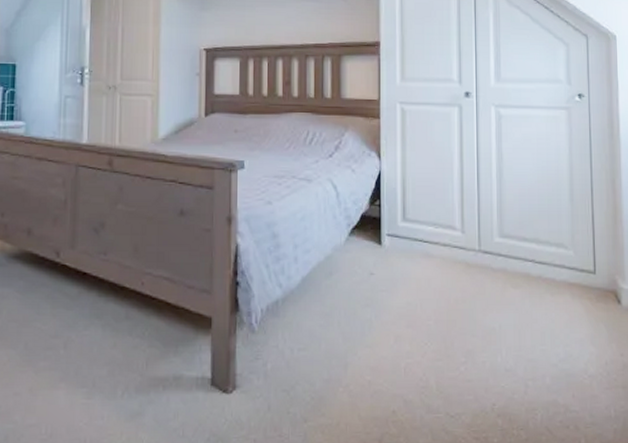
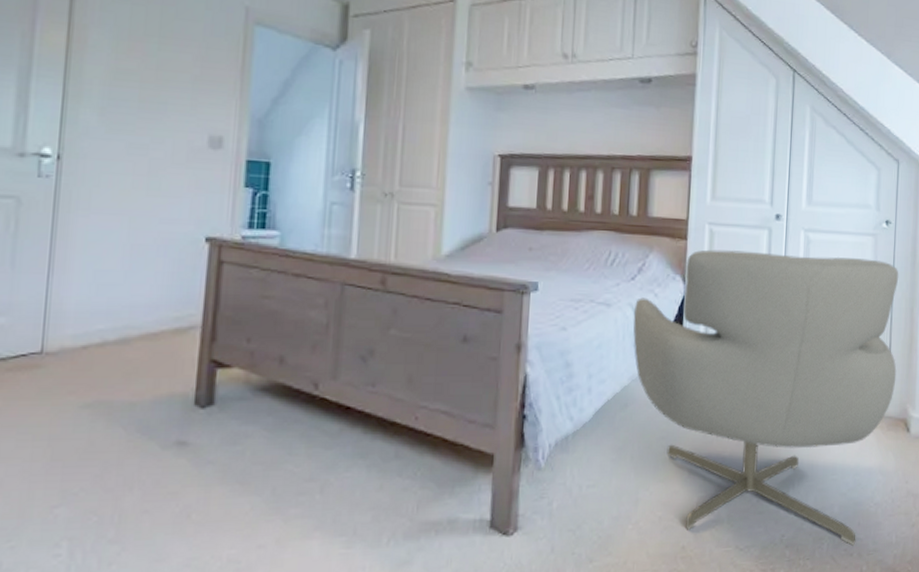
chair: none [333,127,602,418] -> present [633,249,899,546]

